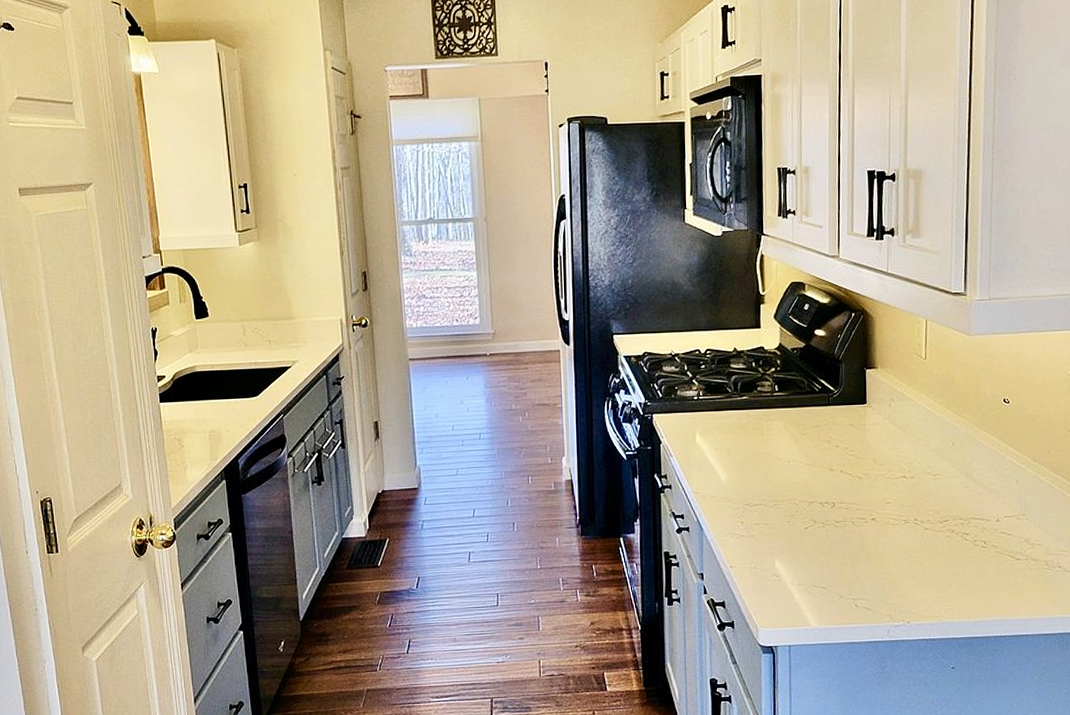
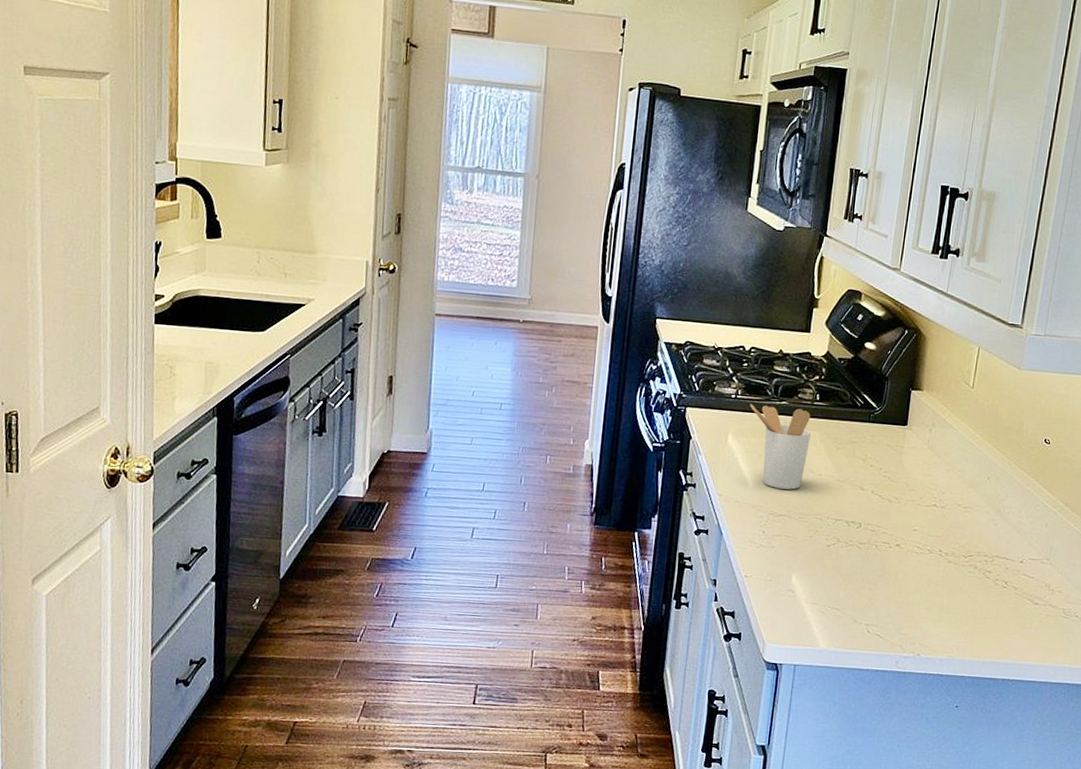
utensil holder: none [712,401,775,480] -> present [749,403,811,490]

